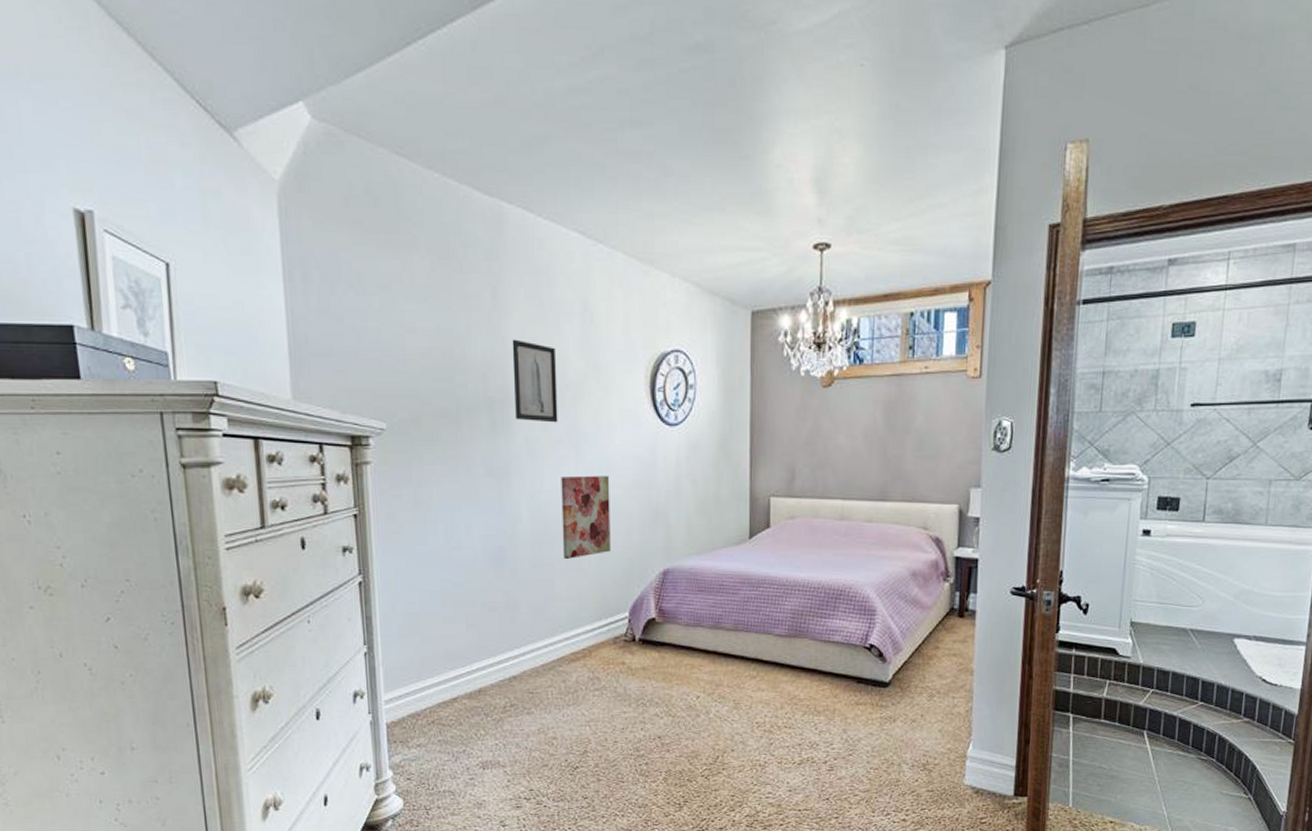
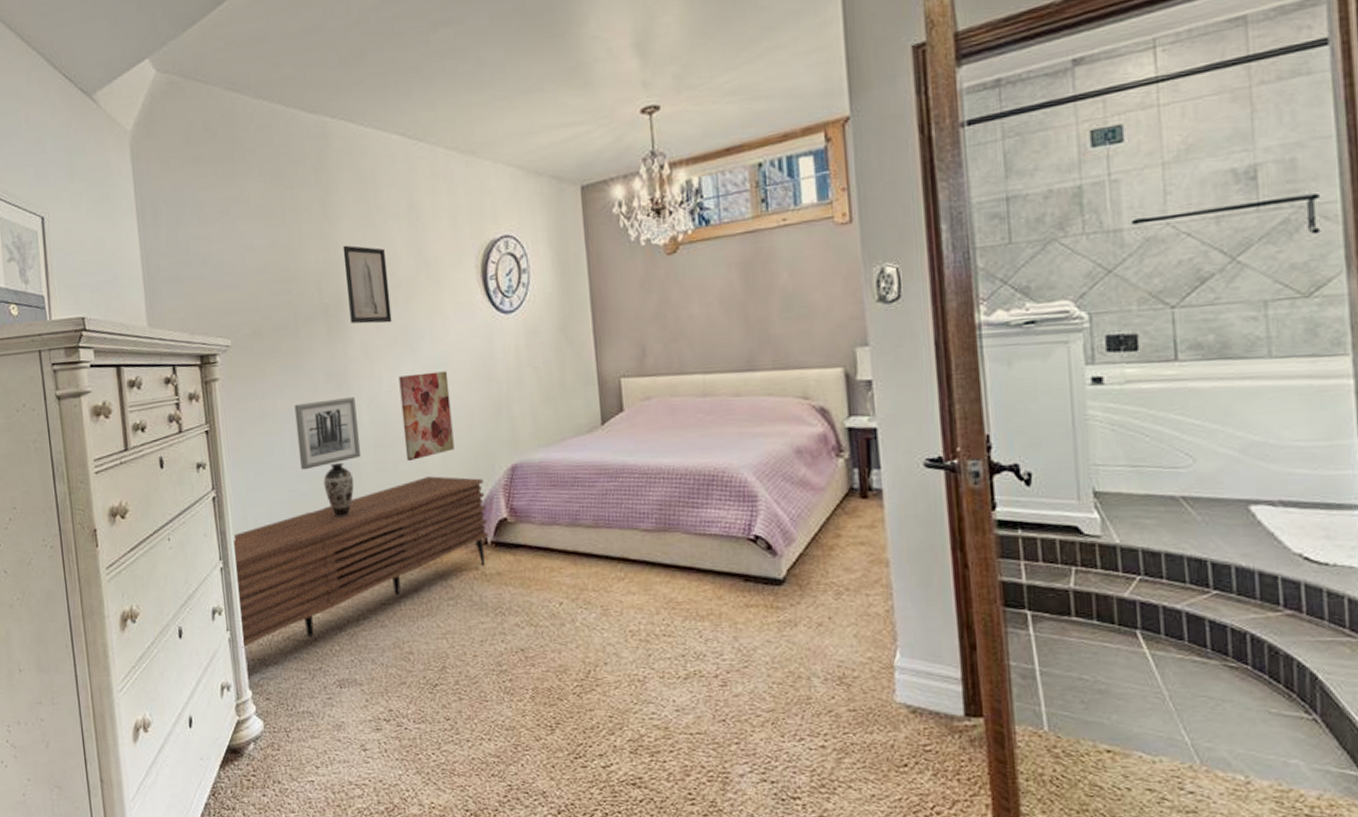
sideboard: none [380,575,637,731] -> present [234,476,489,648]
wall art: none [451,492,518,561] -> present [294,396,362,470]
decorative vase: none [478,556,509,608] -> present [323,462,354,517]

